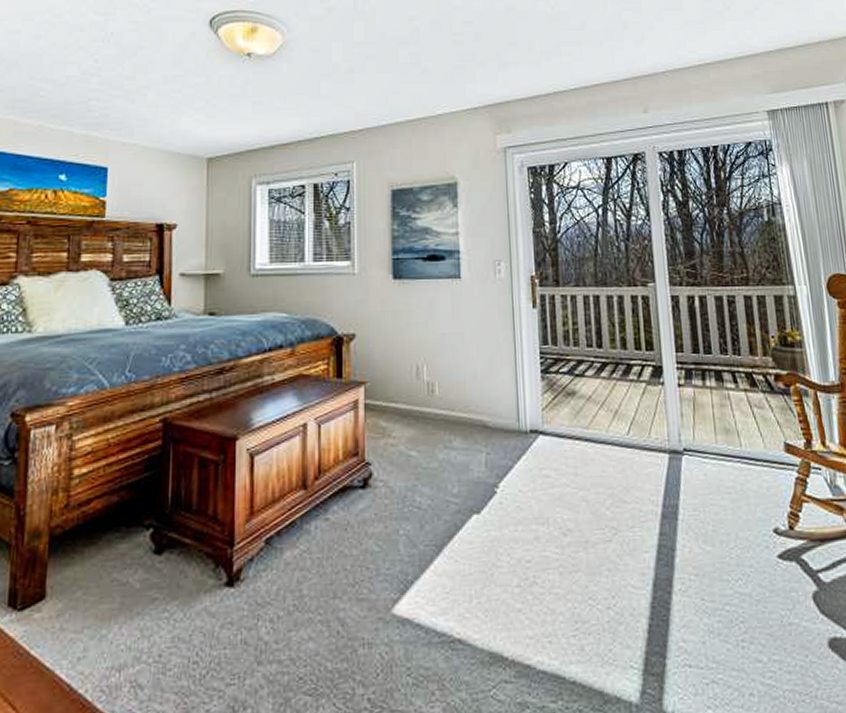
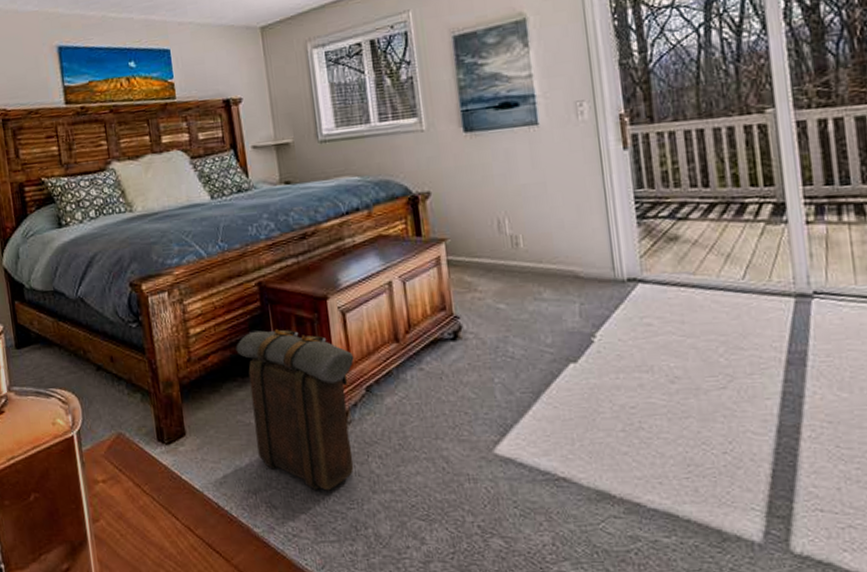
backpack: none [125,472,257,664] -> present [236,329,354,491]

